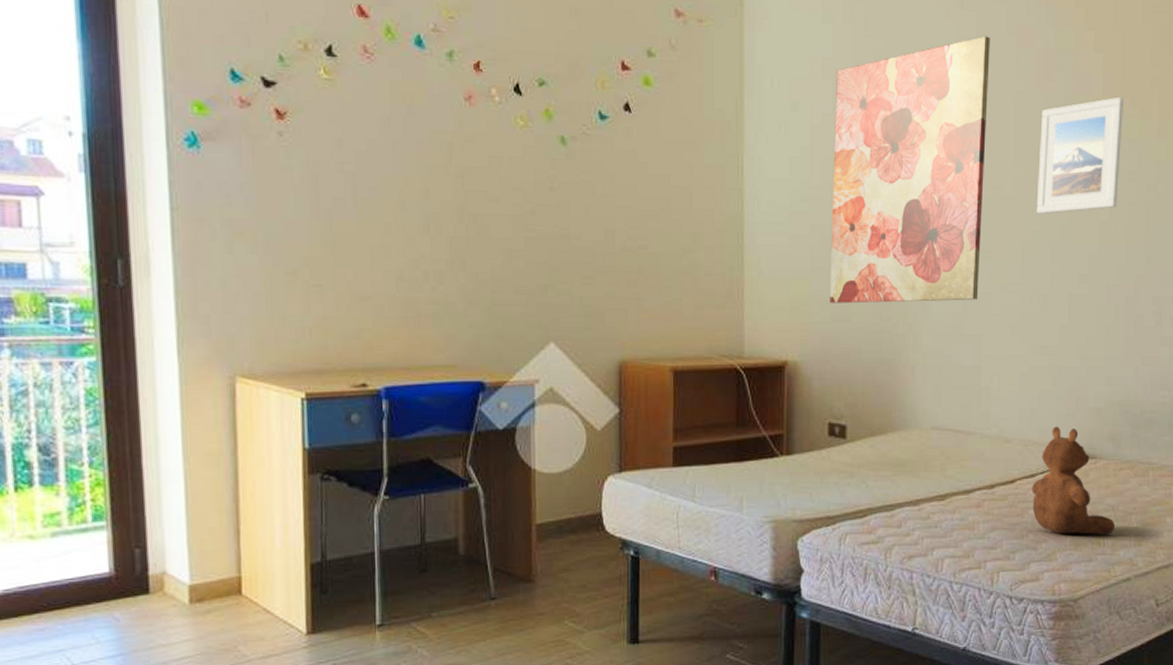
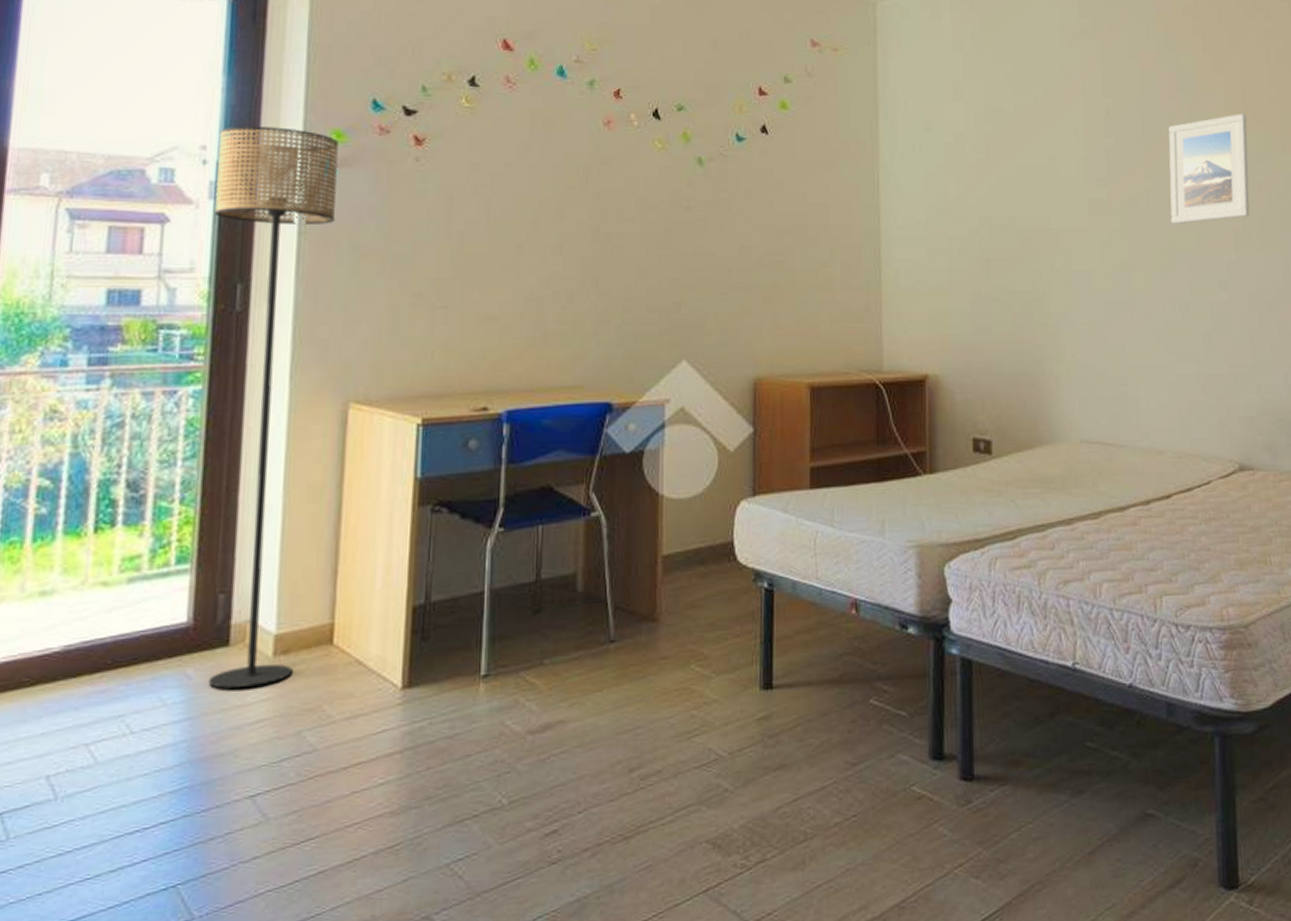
floor lamp: none [81,96,208,630] -> present [208,126,338,689]
wall art: present [830,35,990,304] -> none [967,60,1120,315]
teddy bear: present [1032,426,1116,535] -> none [1189,437,1281,553]

